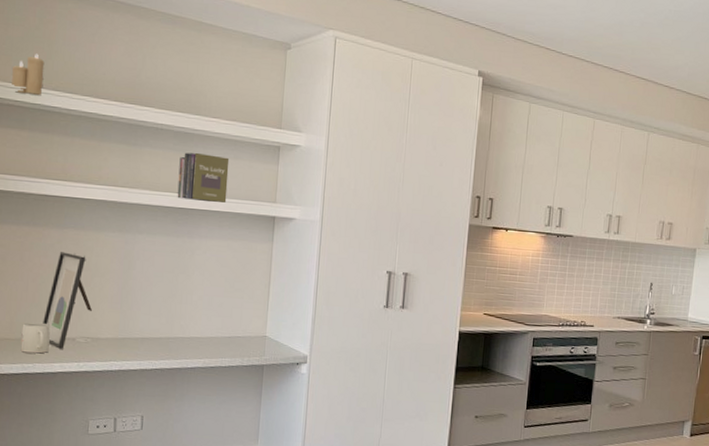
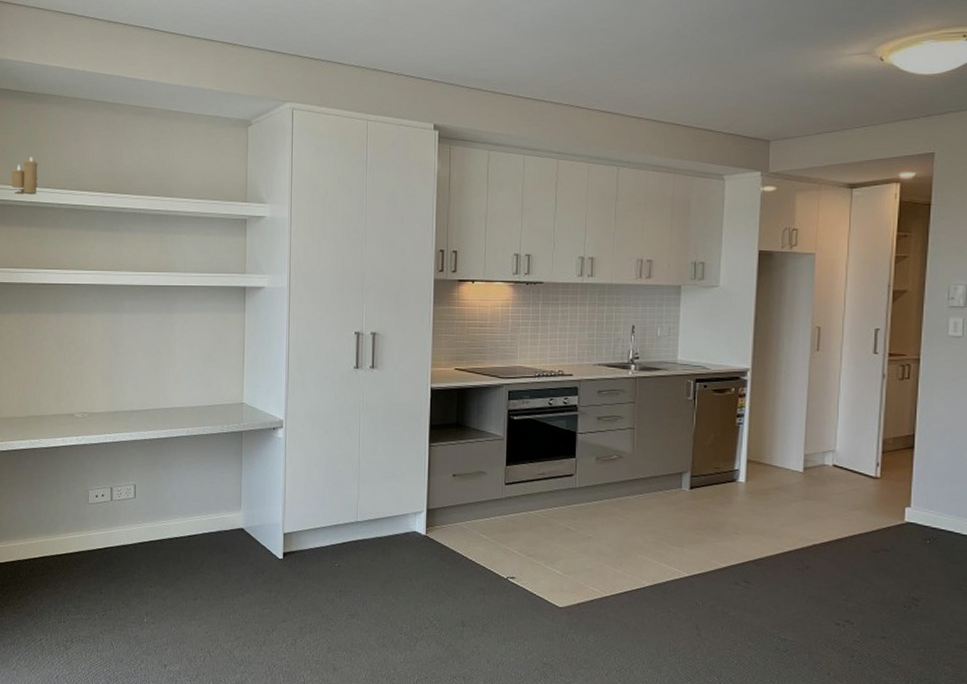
mug: present [20,322,51,354] -> none [28,401,53,430]
picture frame: present [43,252,92,349] -> none [46,335,87,425]
books: present [177,152,230,203] -> none [156,233,201,278]

